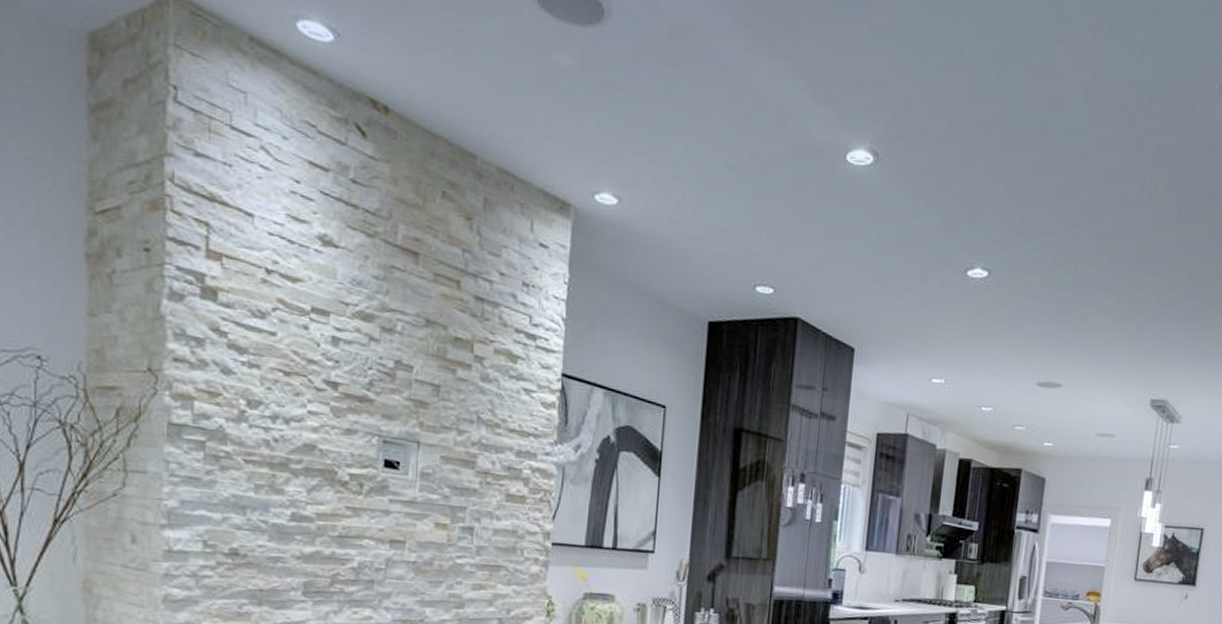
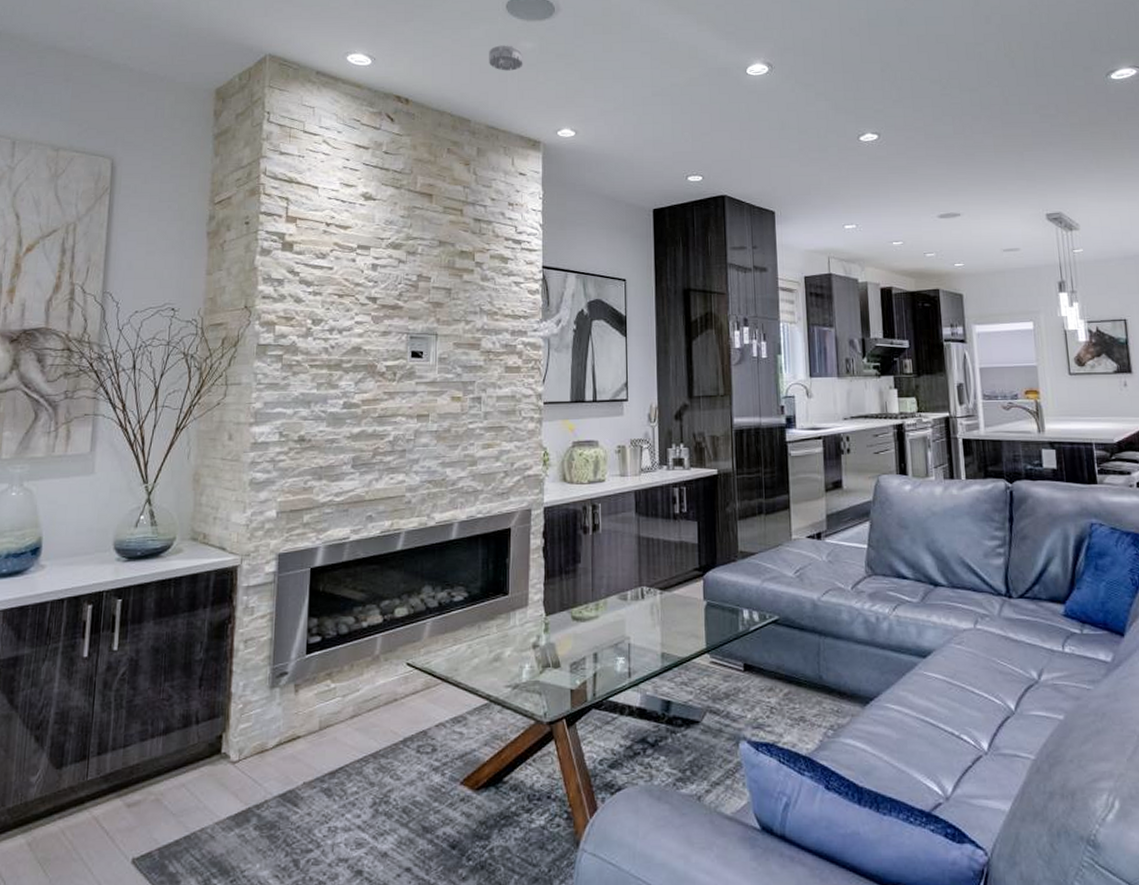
smoke detector: none [506,50,556,95] -> present [489,44,523,71]

